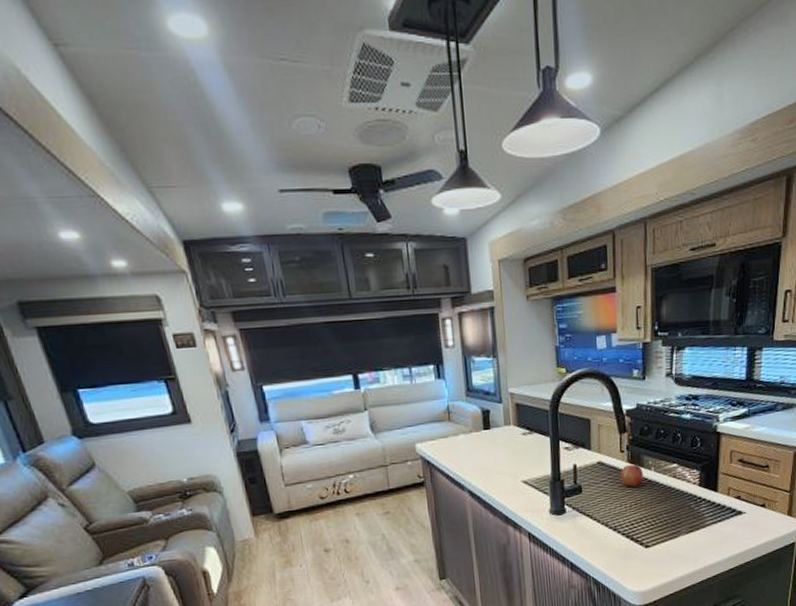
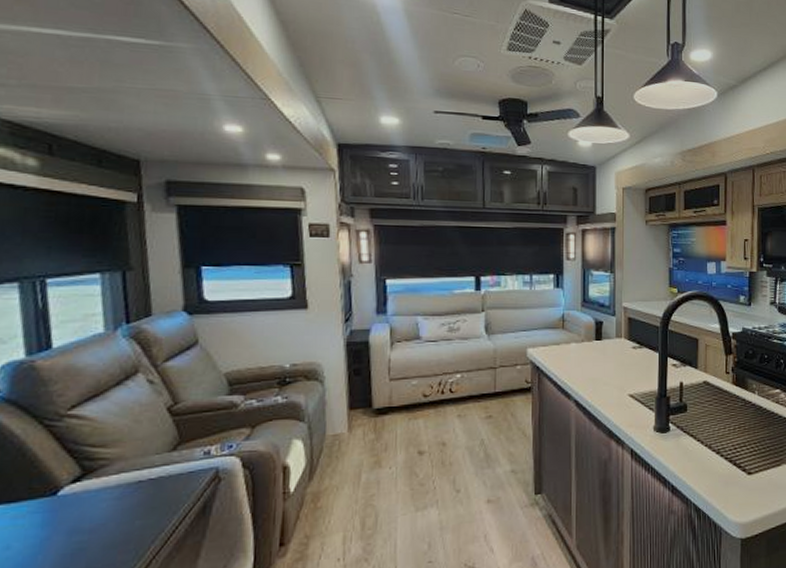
fruit: present [620,464,644,487] -> none [725,386,748,409]

